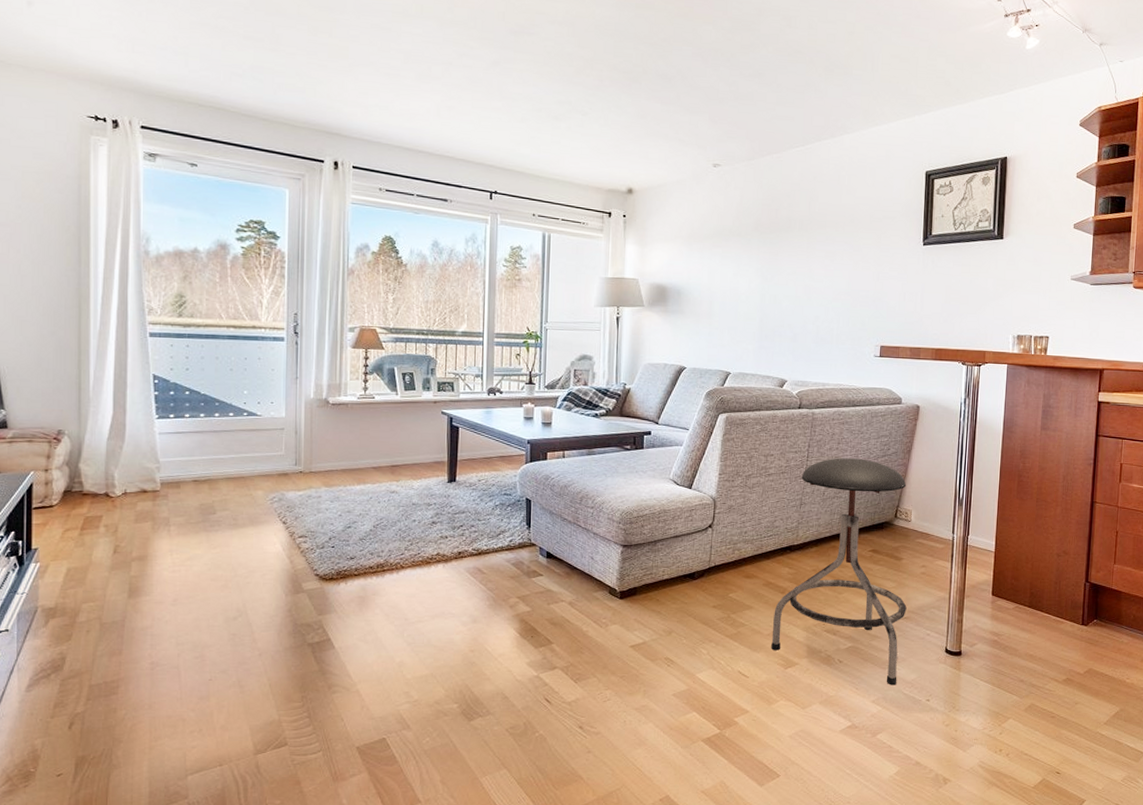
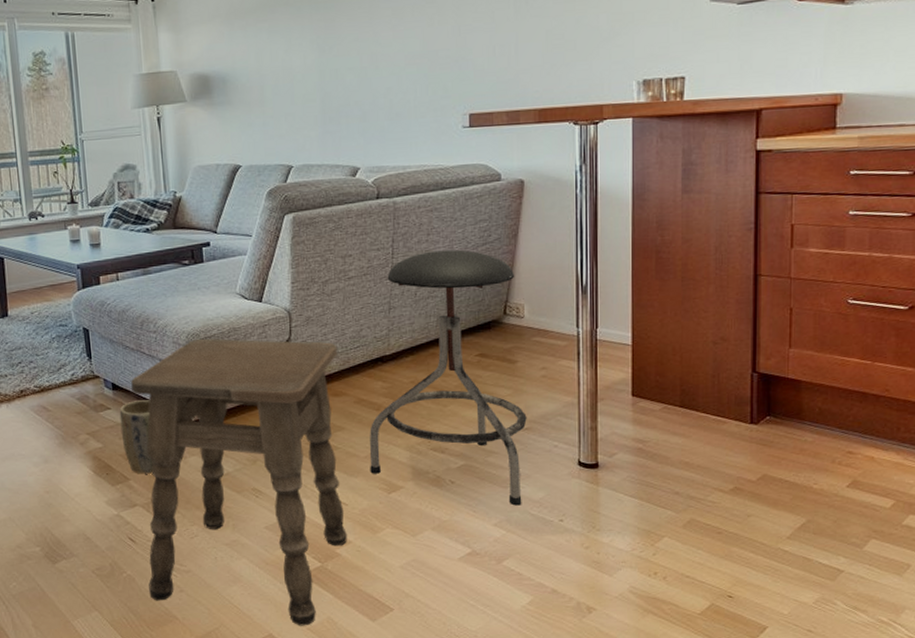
plant pot: none [550,569,580,639] -> present [119,400,154,474]
side table: none [558,517,753,789] -> present [131,338,348,626]

